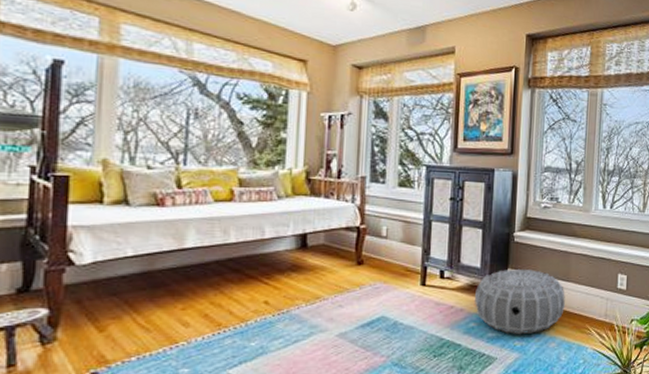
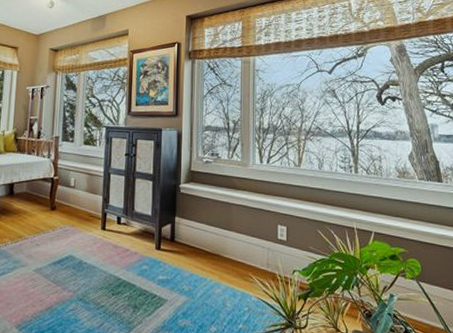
air purifier: present [475,268,565,335] -> none [147,217,228,279]

